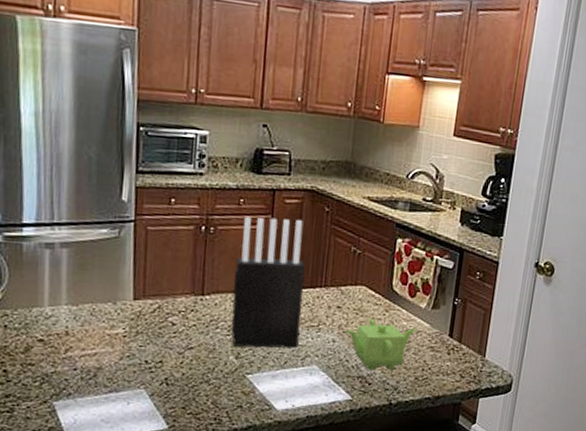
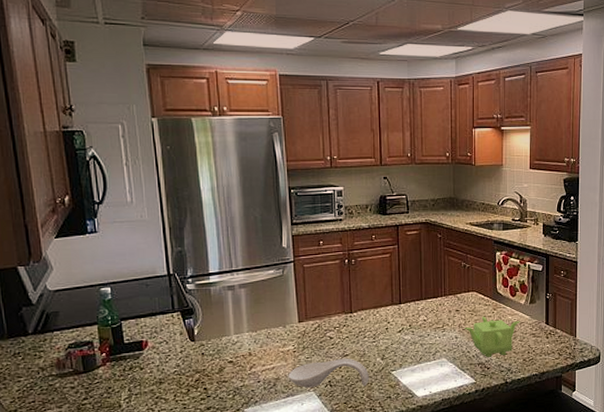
spoon rest: none [113,351,218,390] -> present [288,358,369,388]
knife block: present [230,217,305,349] -> none [373,247,429,350]

